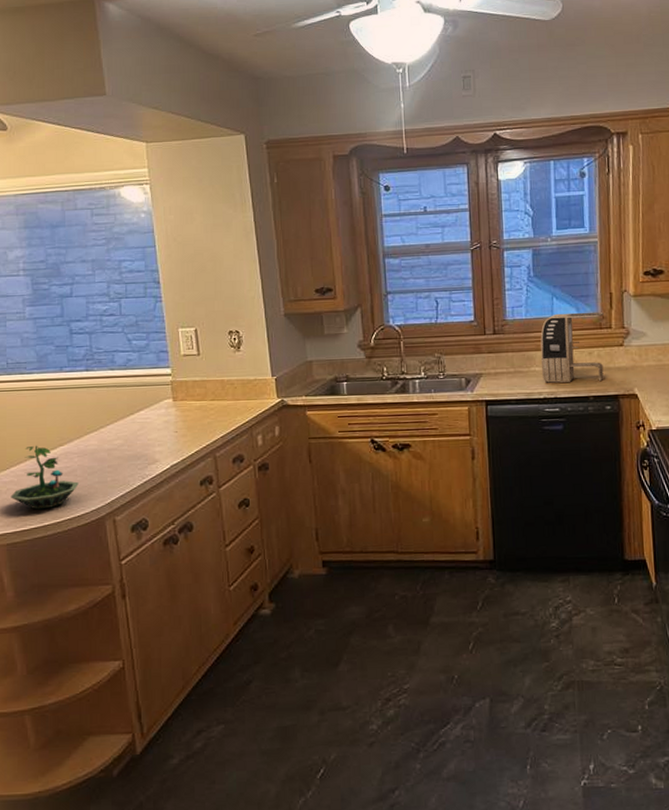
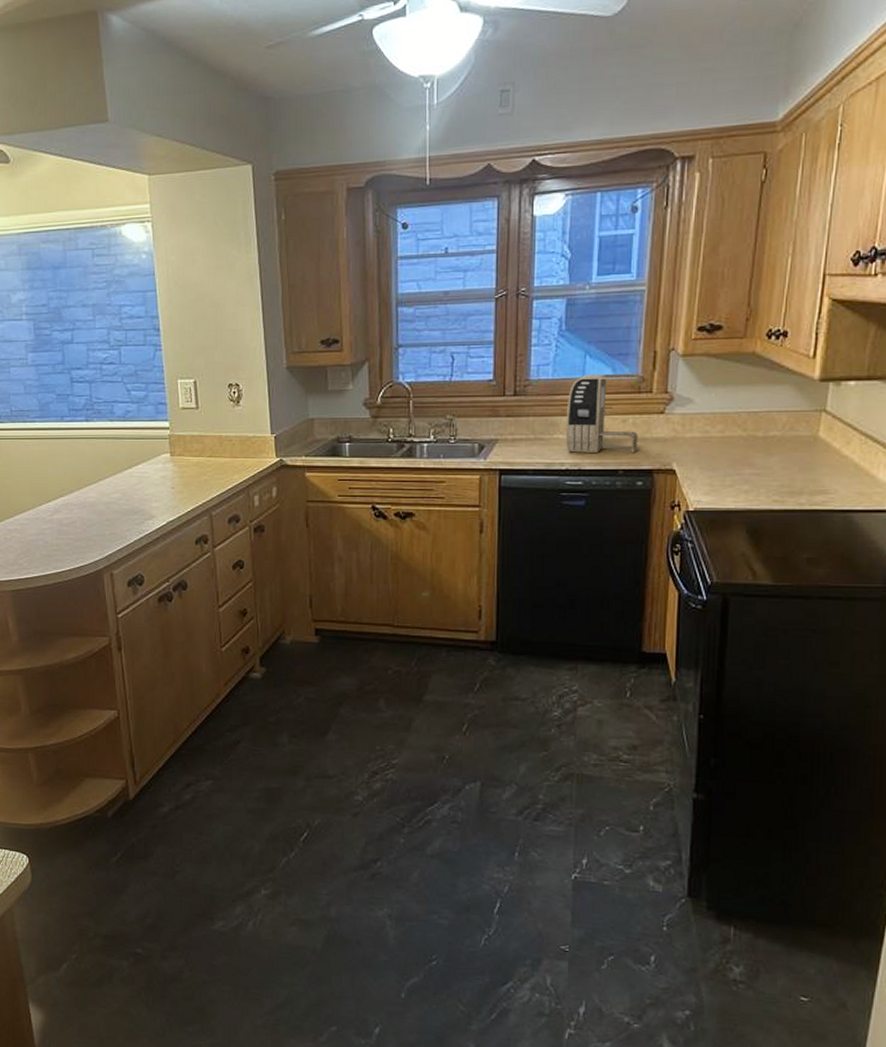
terrarium: present [10,445,79,510] -> none [15,495,78,559]

